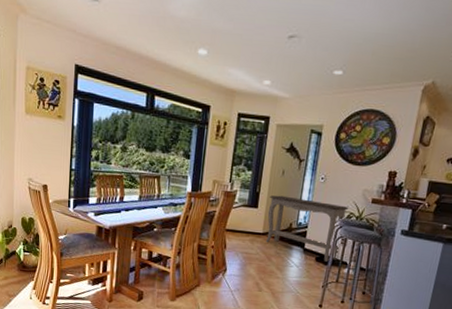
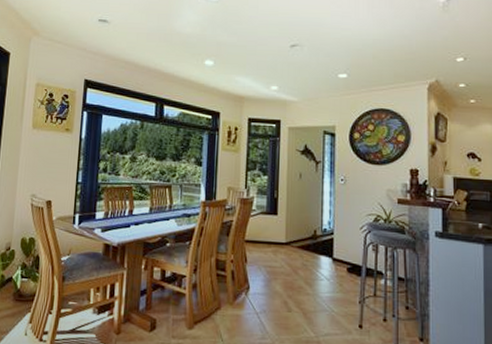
console table: present [266,195,349,262] -> none [288,200,375,272]

